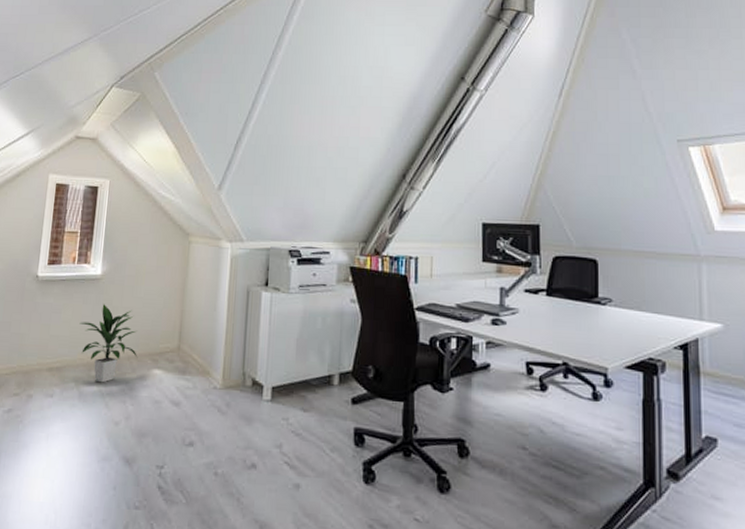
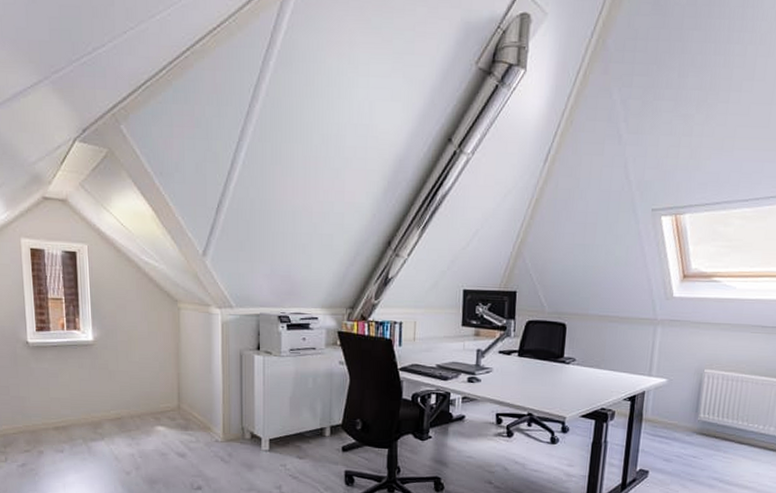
indoor plant: present [79,304,138,383] -> none [78,368,139,439]

